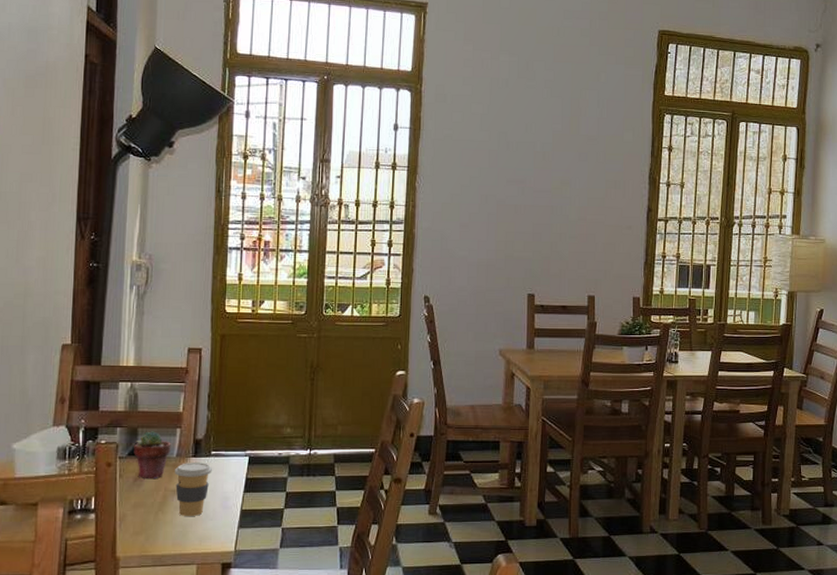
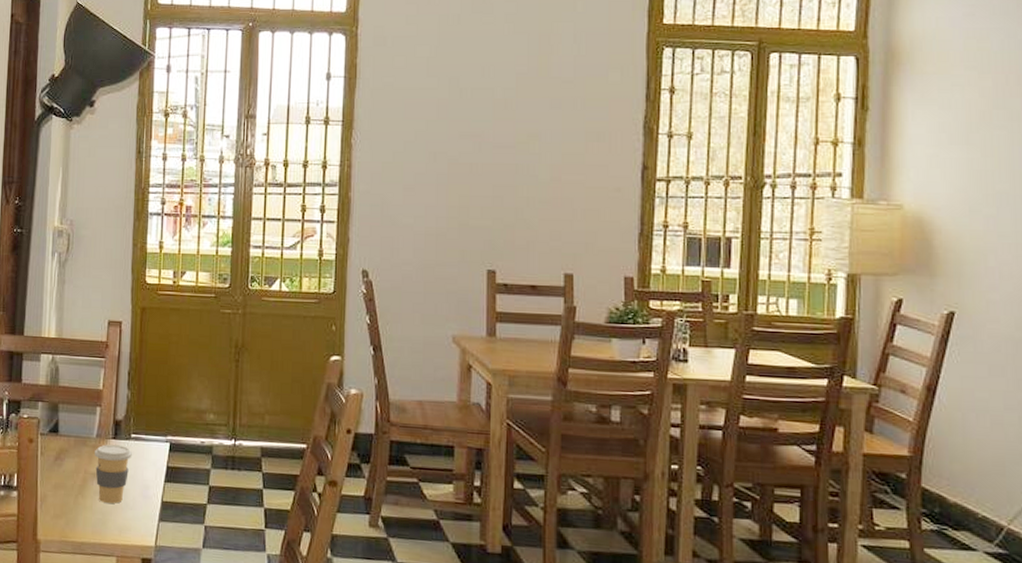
potted succulent: present [134,431,171,478] -> none [54,408,91,459]

